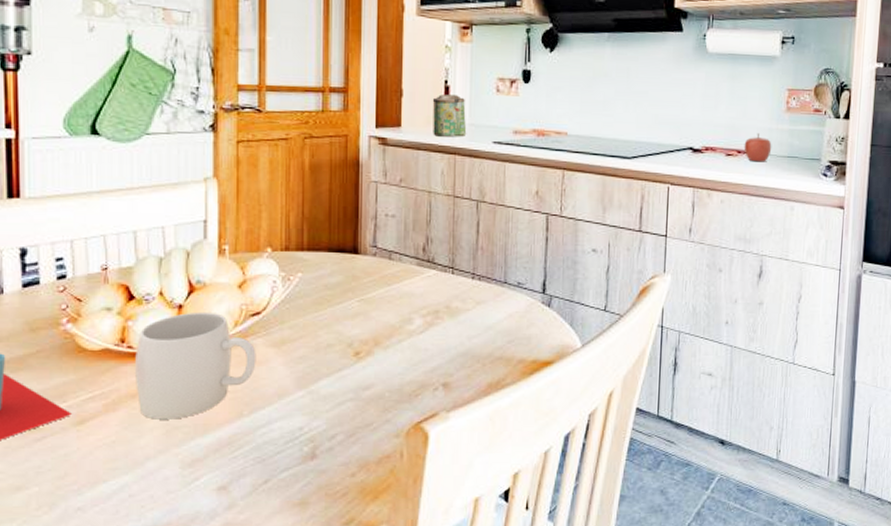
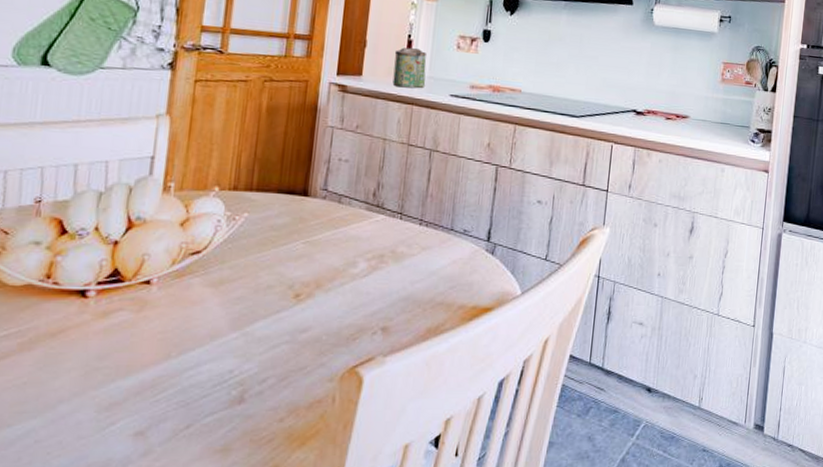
mug: present [134,311,256,420] -> none [57,248,192,360]
fruit: present [744,133,772,162] -> none [682,100,707,127]

